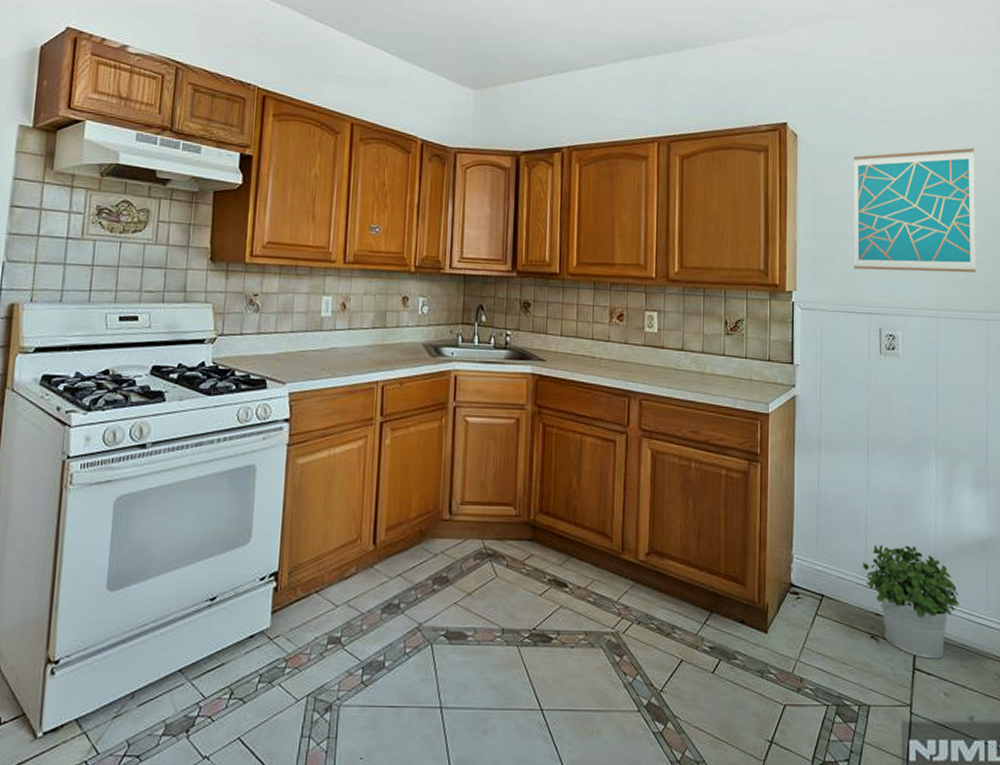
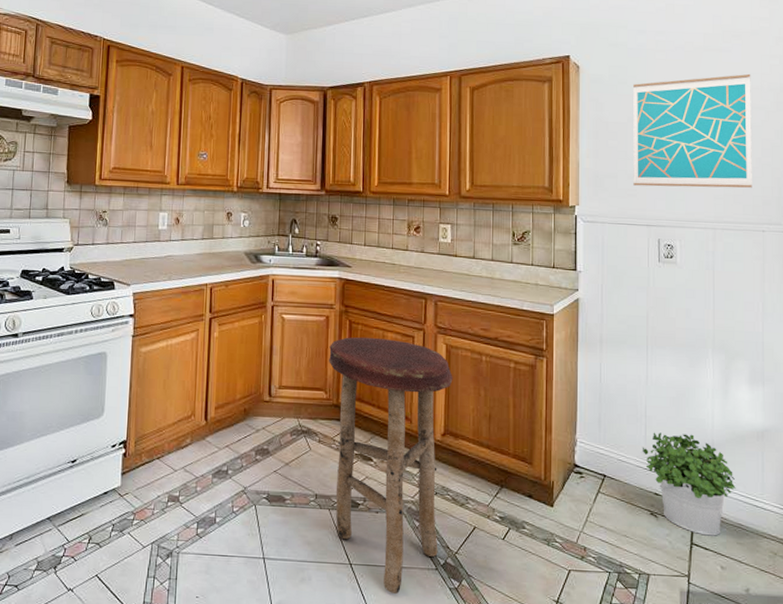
stool: none [519,442,659,742] -> present [329,337,453,594]

